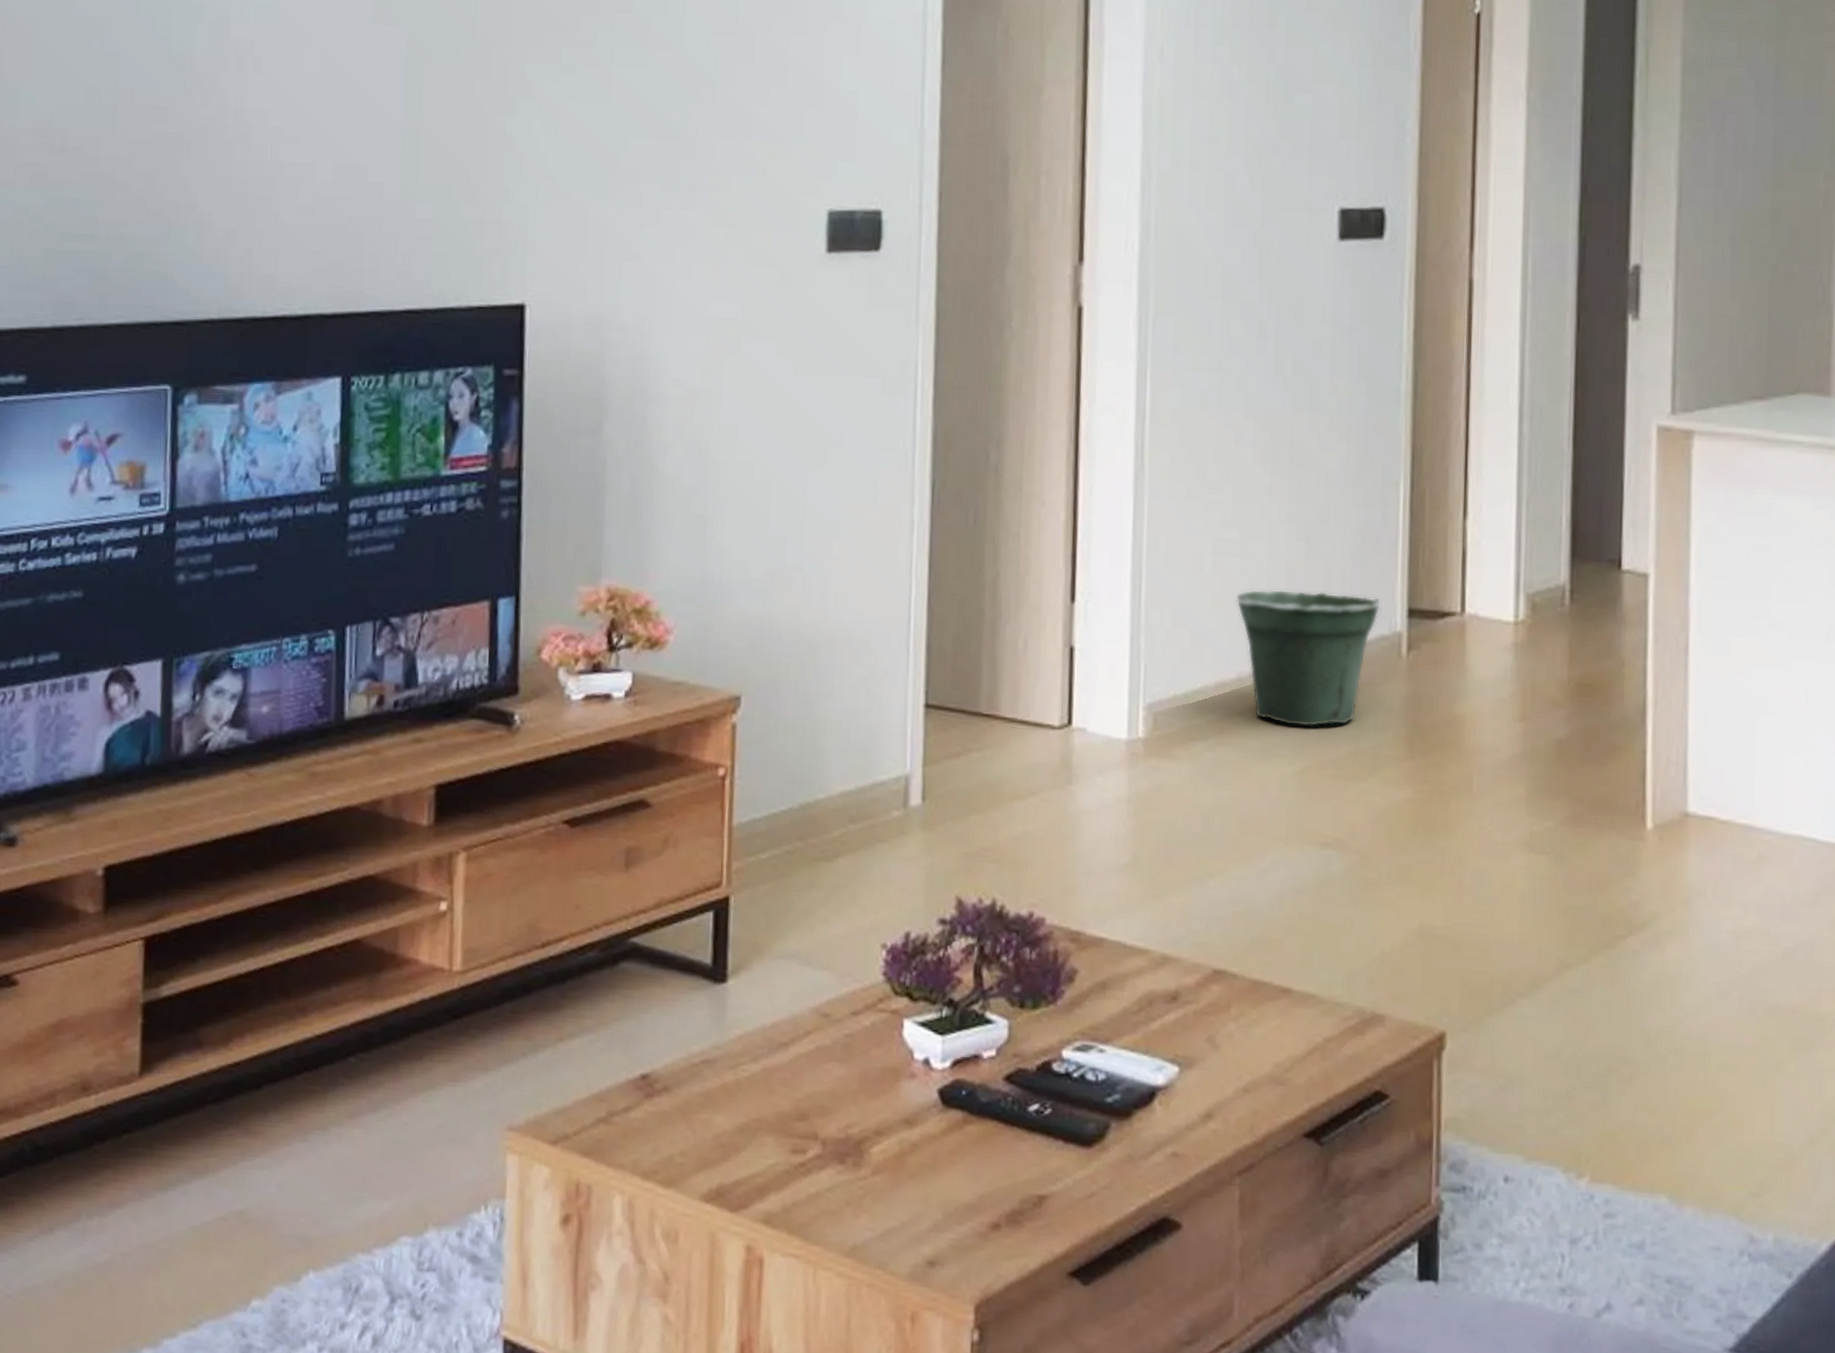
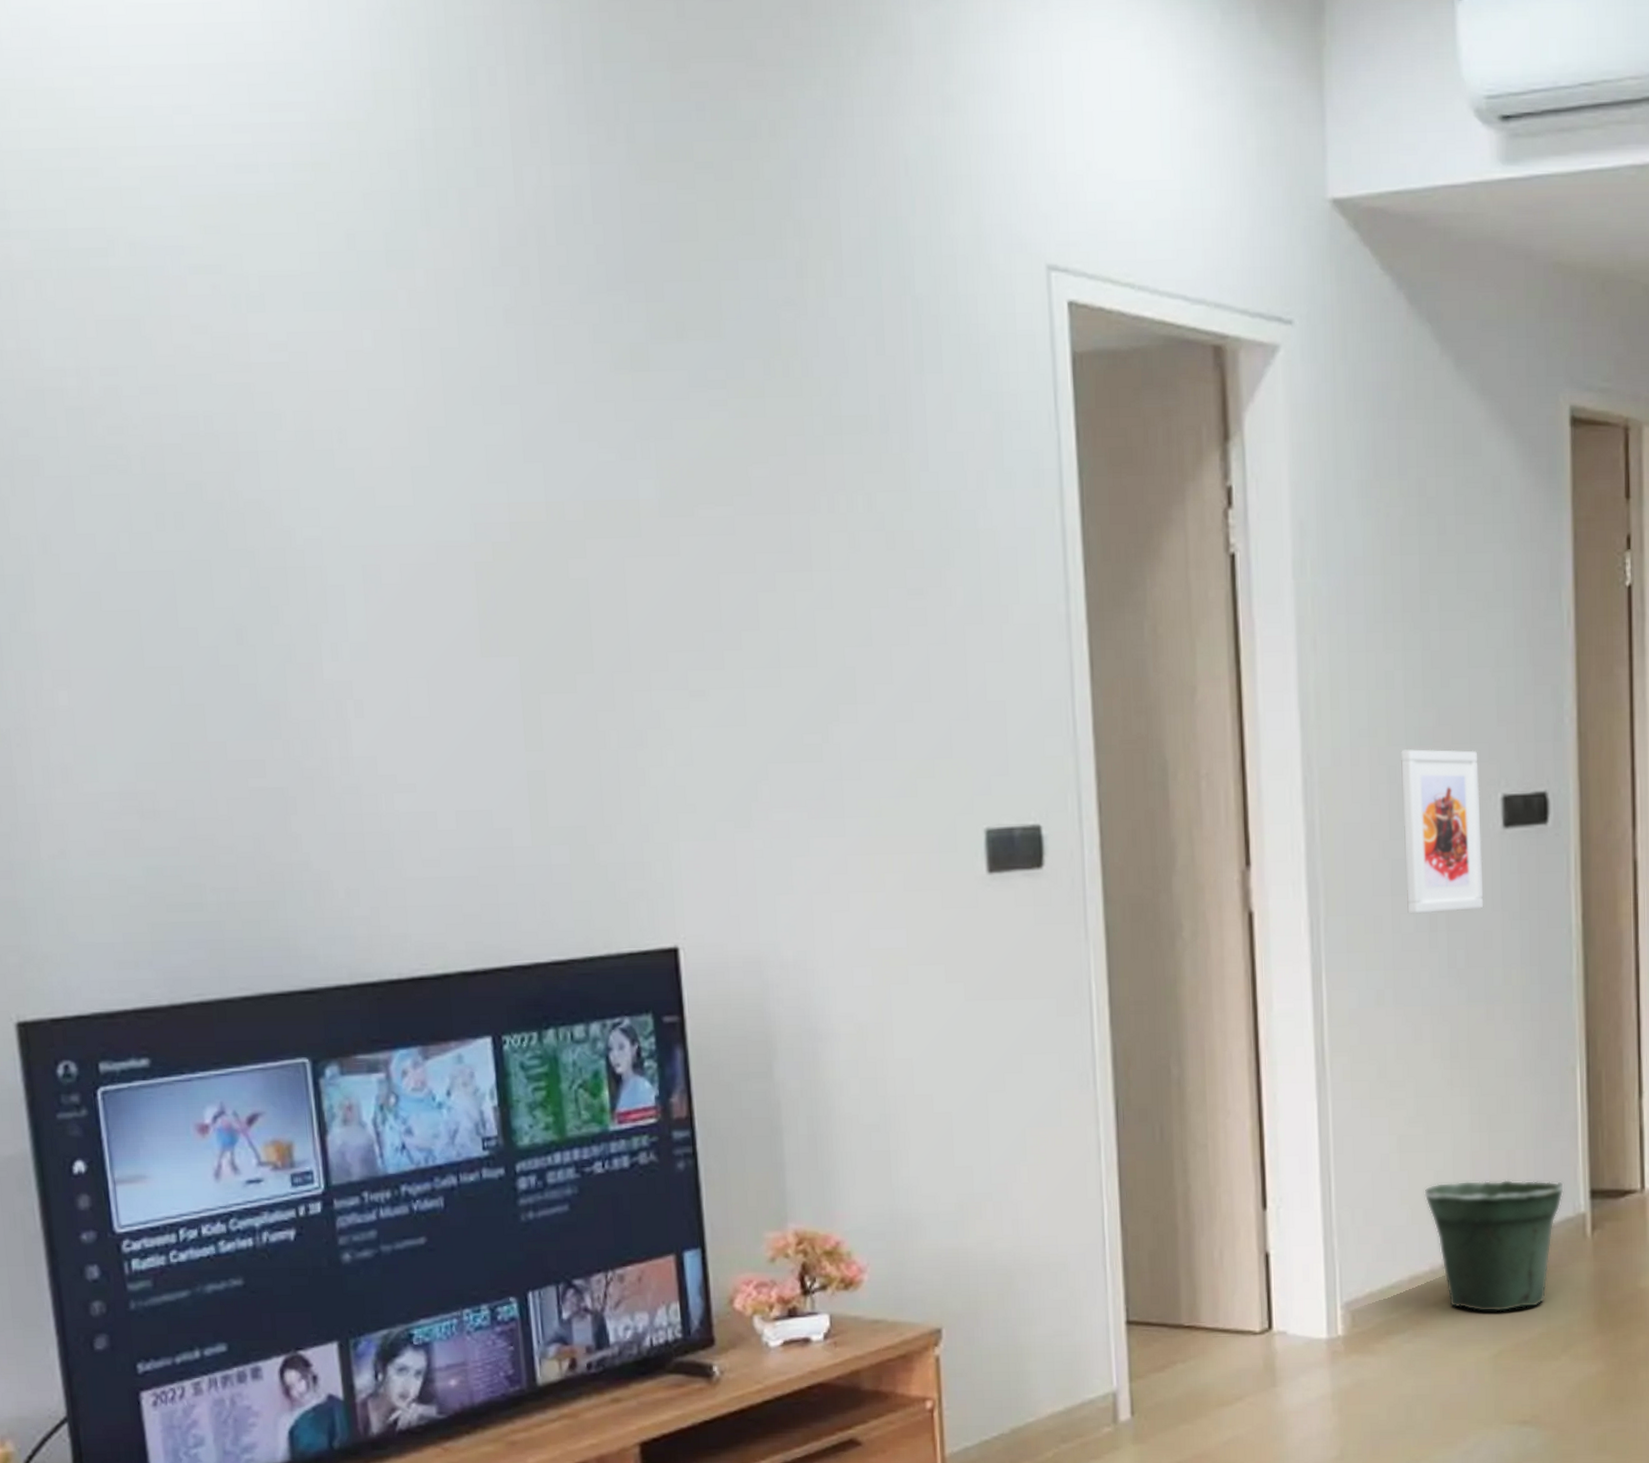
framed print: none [1237,158,1317,320] -> present [1400,749,1484,914]

